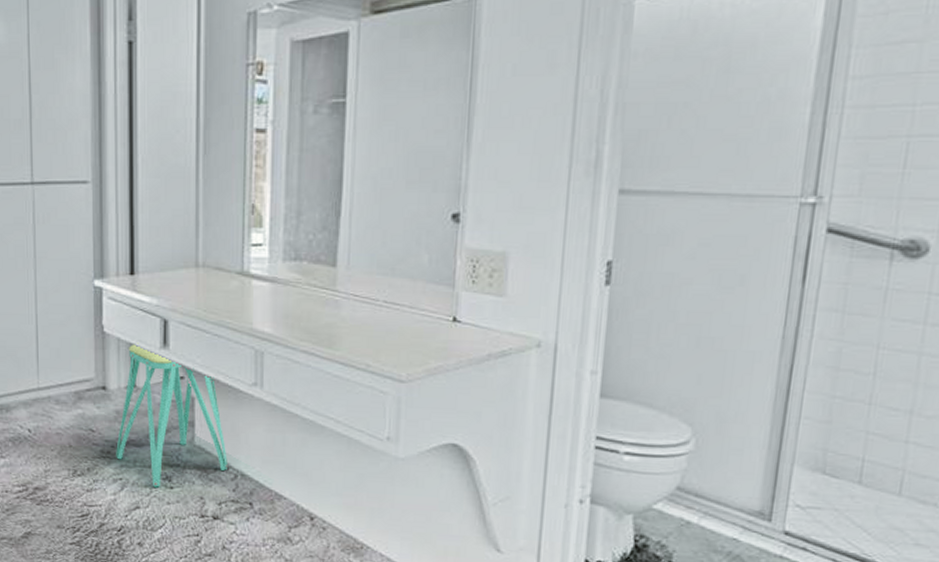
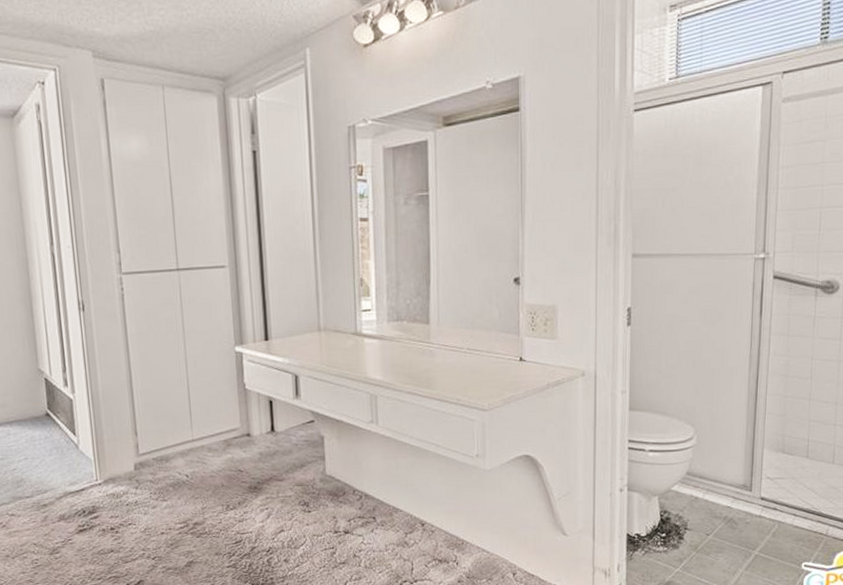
stool: present [116,343,227,488] -> none [261,395,354,513]

